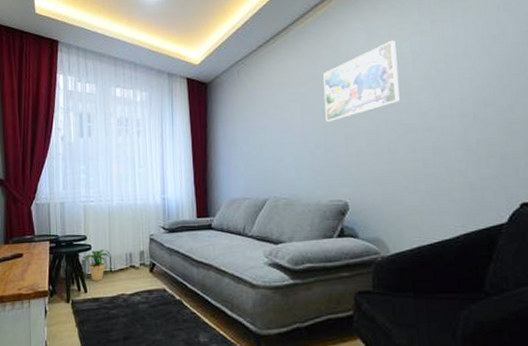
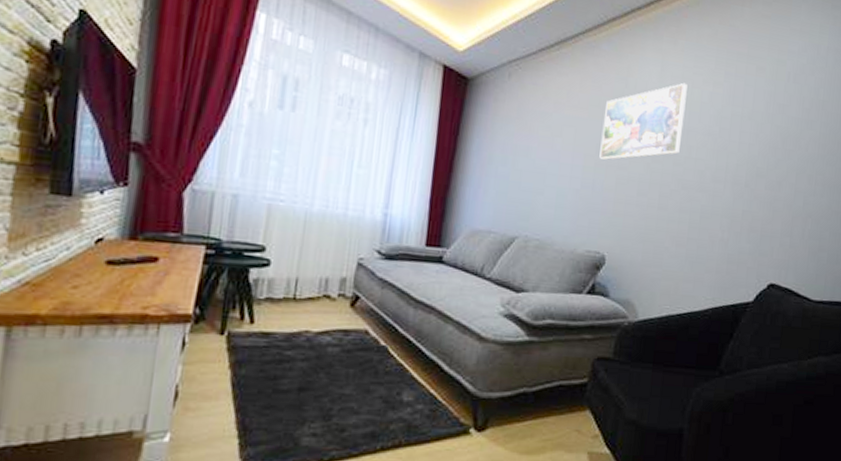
potted plant: present [82,250,111,281] -> none [253,267,298,310]

